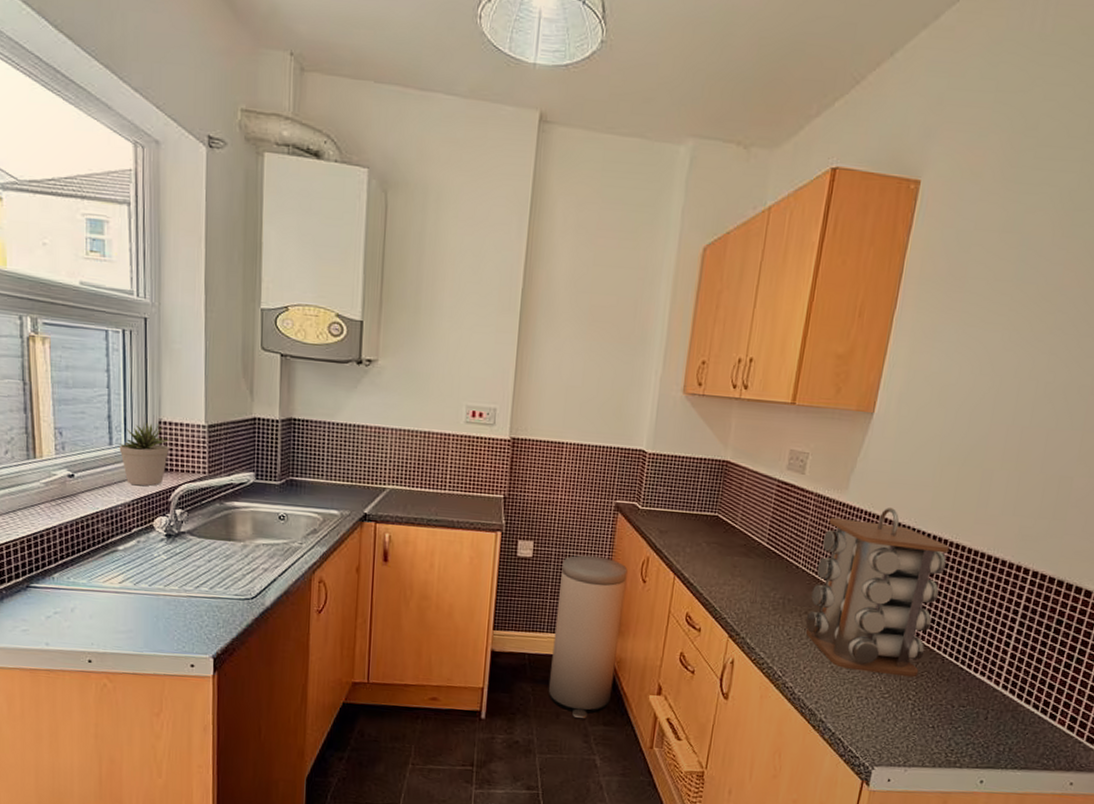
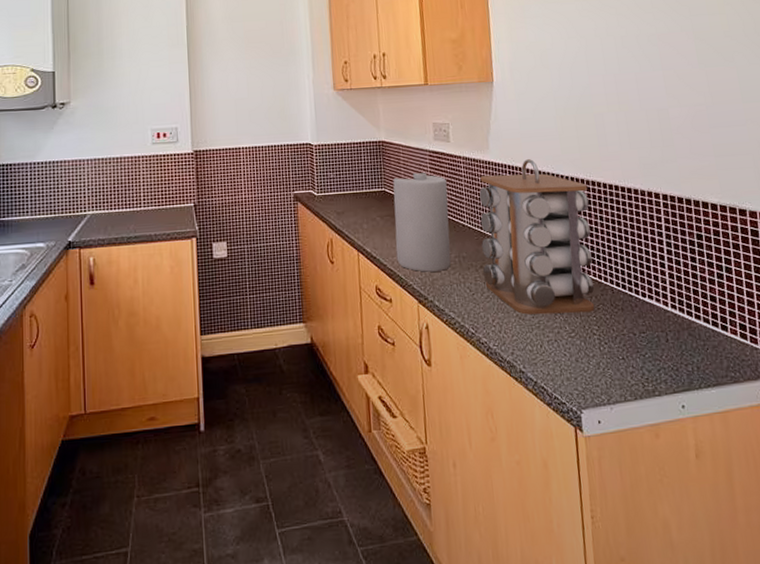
pedal bin: present [548,555,628,720] -> none [255,246,323,414]
paper towel holder: none [715,502,790,610] -> present [393,173,451,272]

